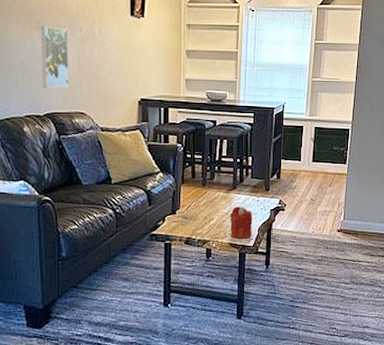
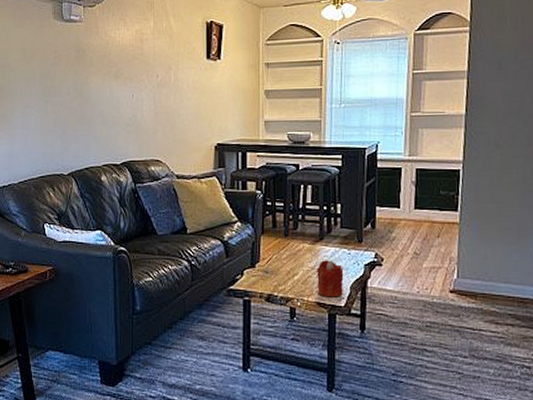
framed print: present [41,27,70,88] -> none [119,76,146,137]

